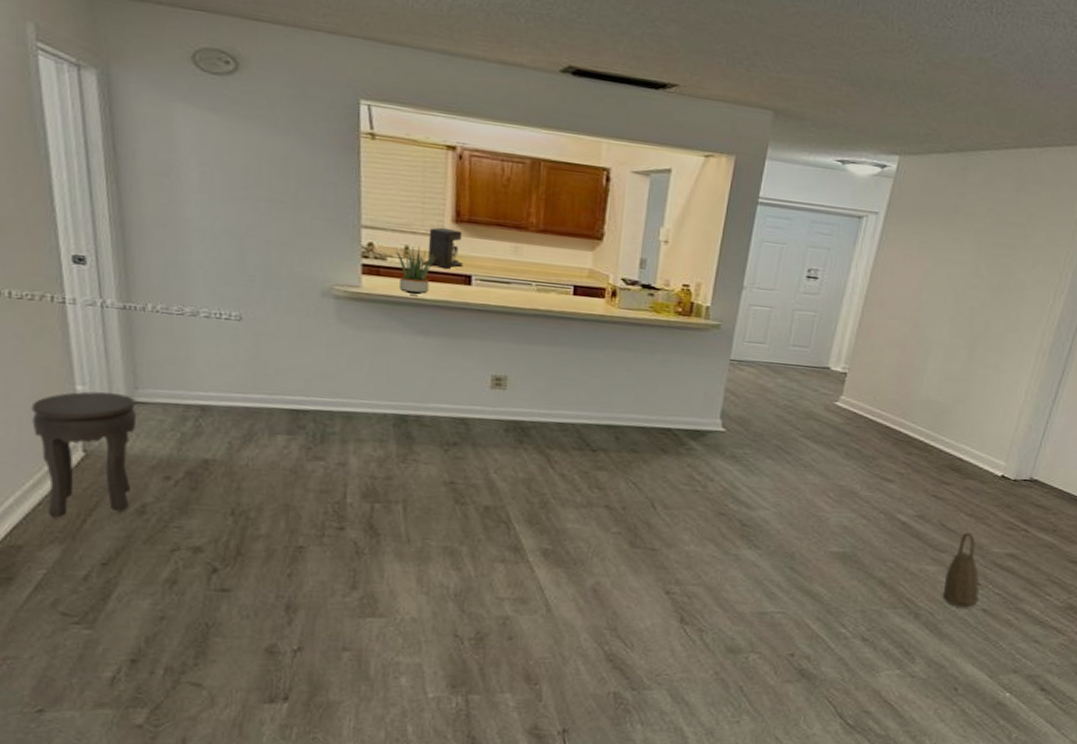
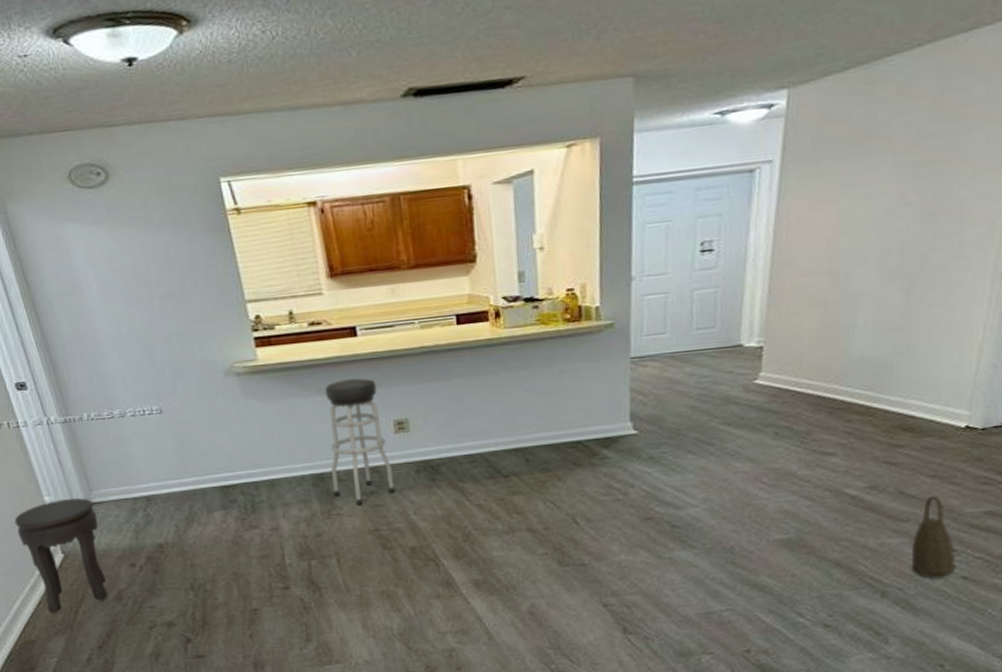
potted plant: present [395,246,436,296] -> none [280,308,320,358]
bar stool: none [414,325,482,454] -> present [325,378,395,505]
coffee maker: present [427,227,463,269] -> none [307,284,346,326]

